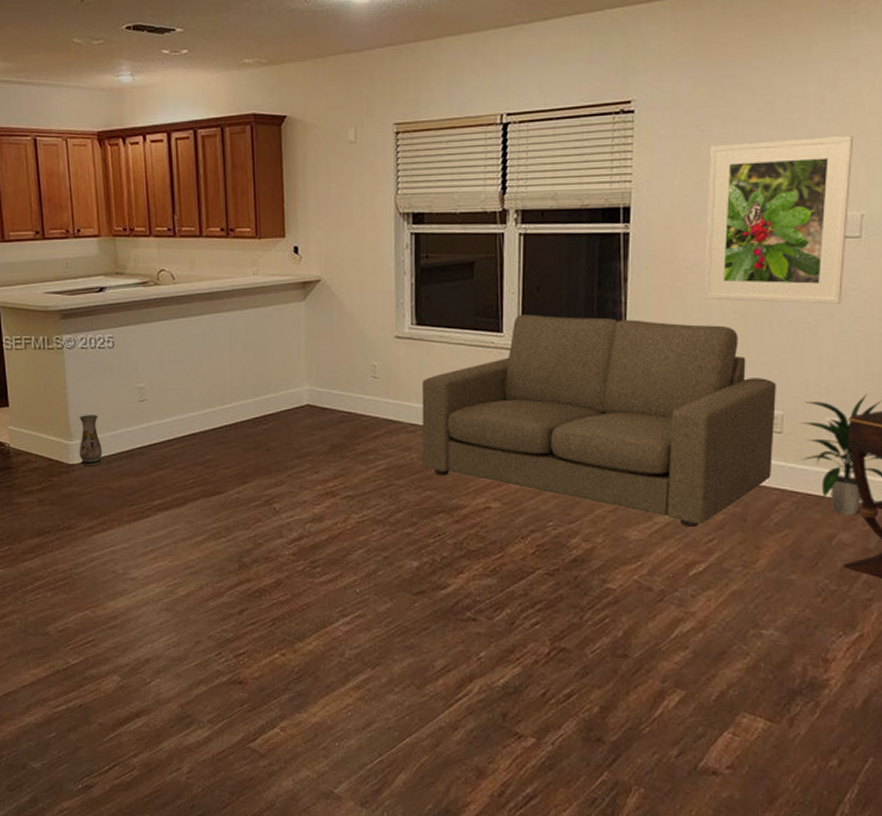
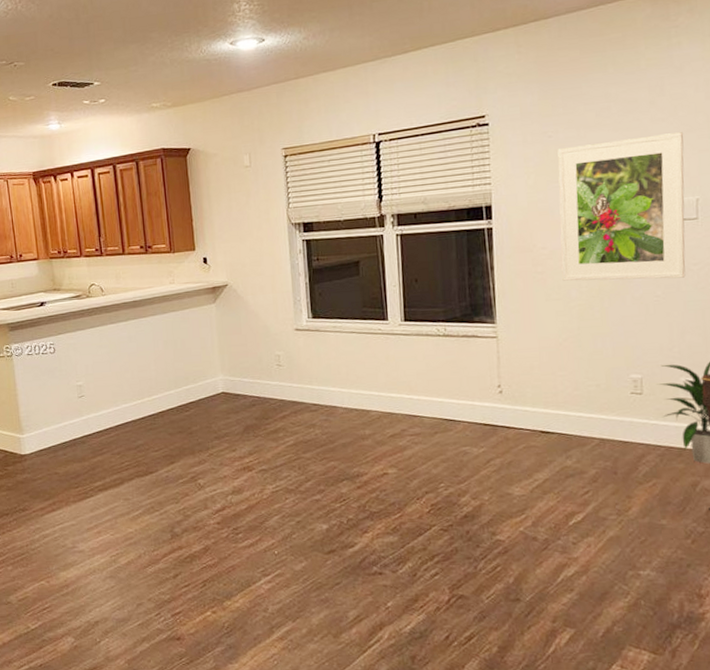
vase: present [79,415,102,466] -> none [28,411,49,456]
sofa: present [421,314,776,528] -> none [320,302,636,483]

